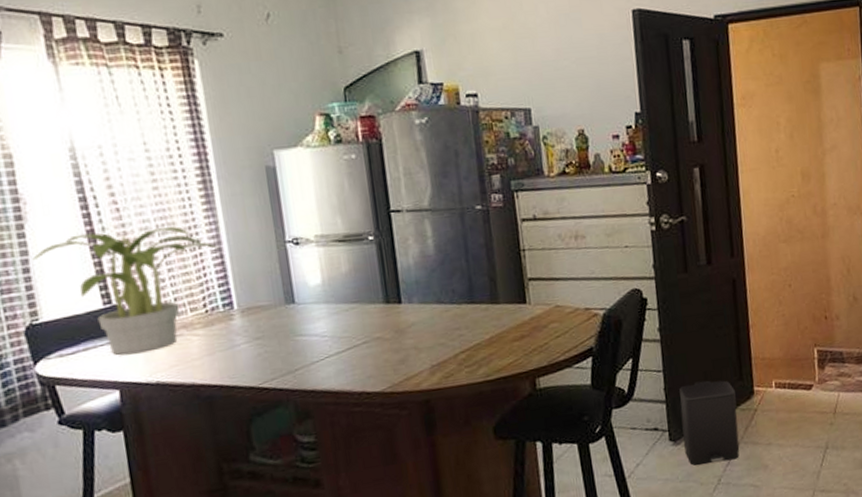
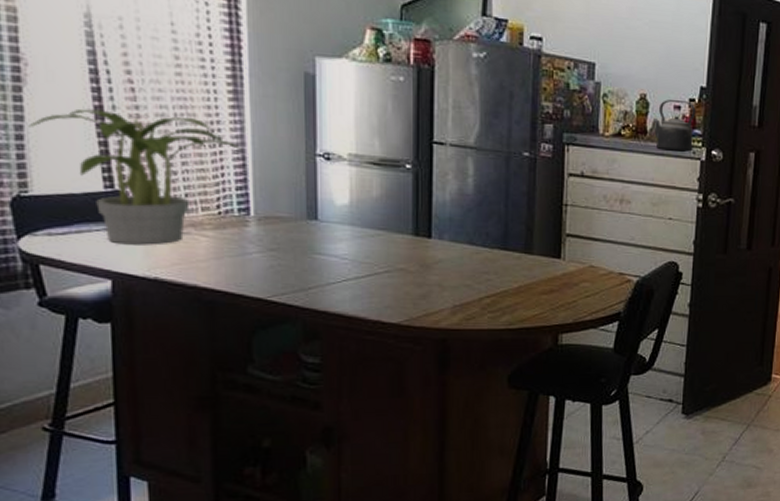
kettle: none [594,129,637,181] -> present [653,100,696,152]
pedal bin: present [679,380,740,465] -> none [694,361,753,441]

